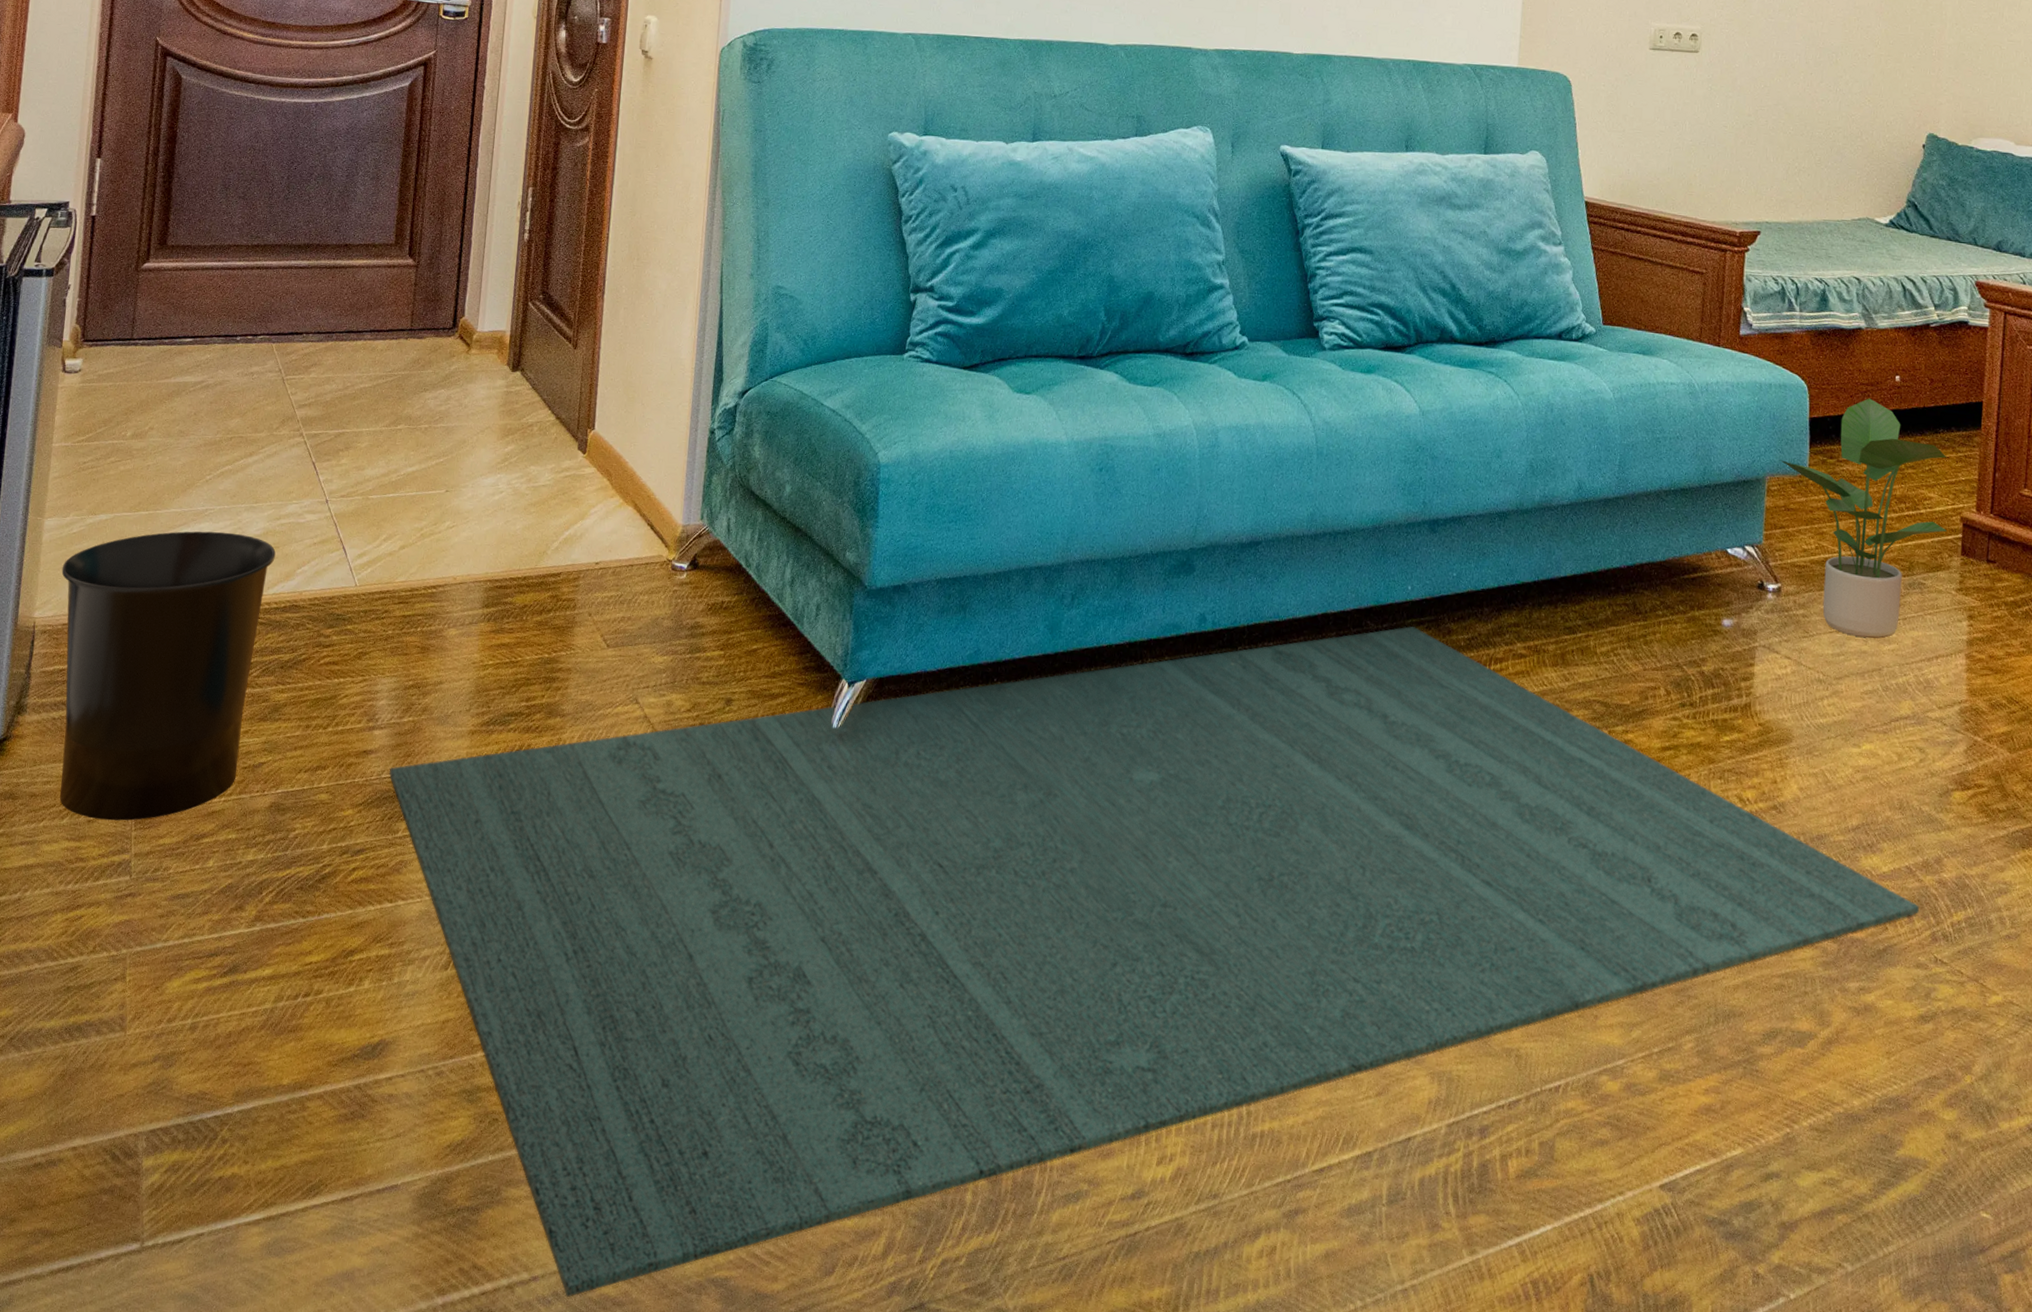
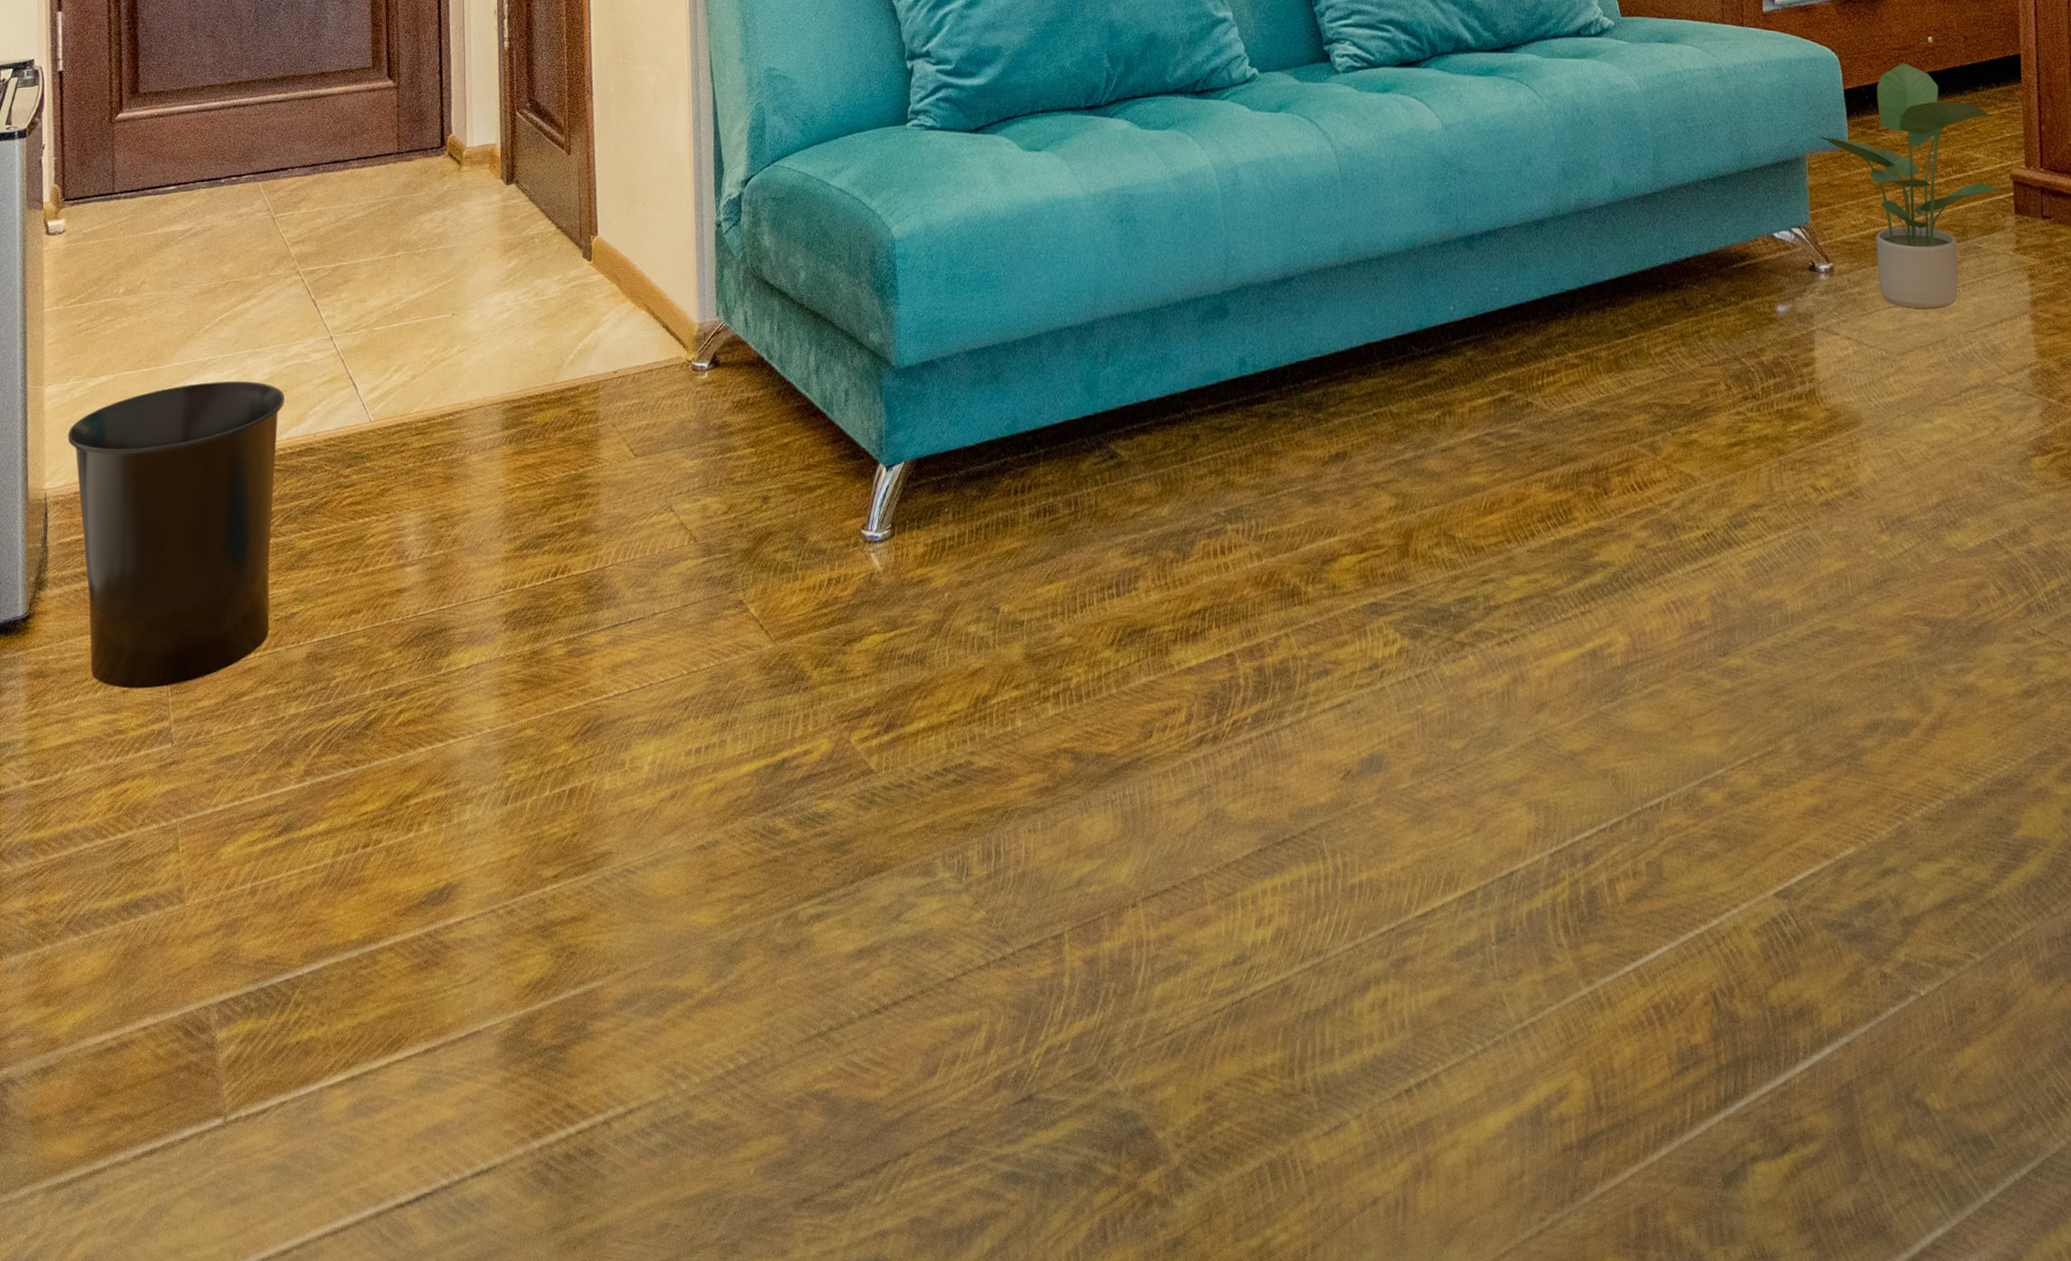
rug: present [389,626,1919,1297] -> none [426,348,2010,1127]

